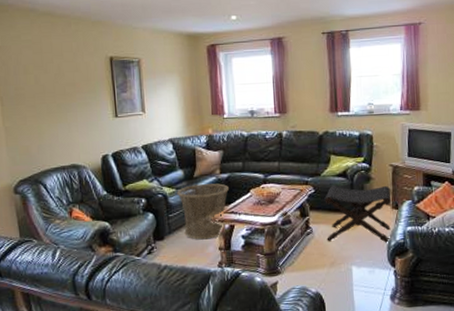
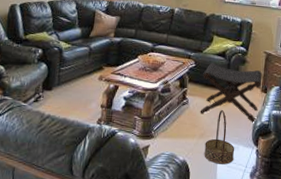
basket: present [177,183,230,240] -> none [71,43,120,96]
basket: none [337,234,371,291] -> present [204,110,235,165]

